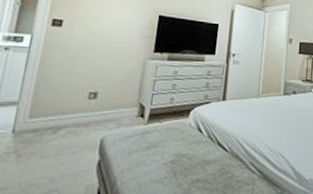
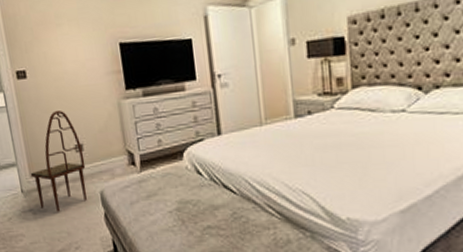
chair: none [28,59,96,156] -> present [30,111,87,212]

